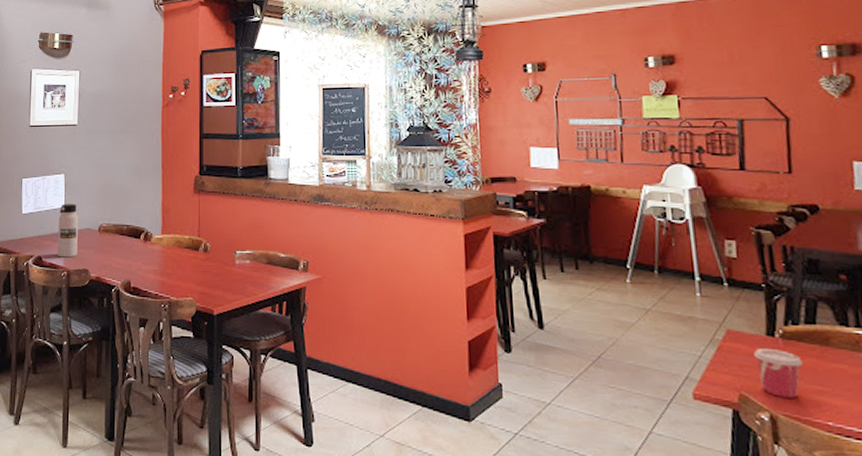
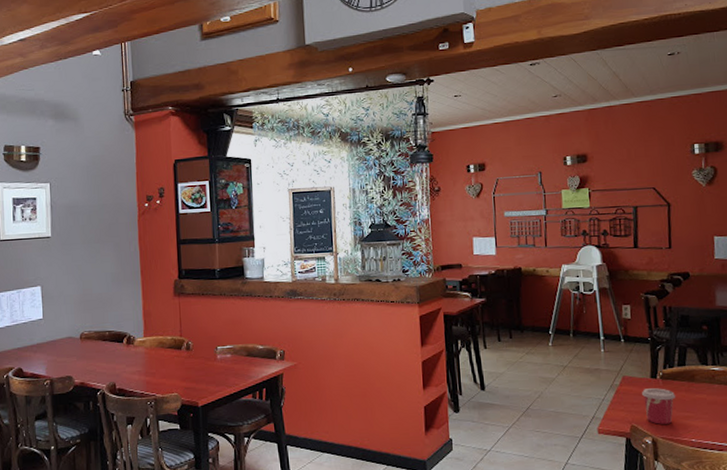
water bottle: present [58,204,79,258] -> none [37,314,59,367]

